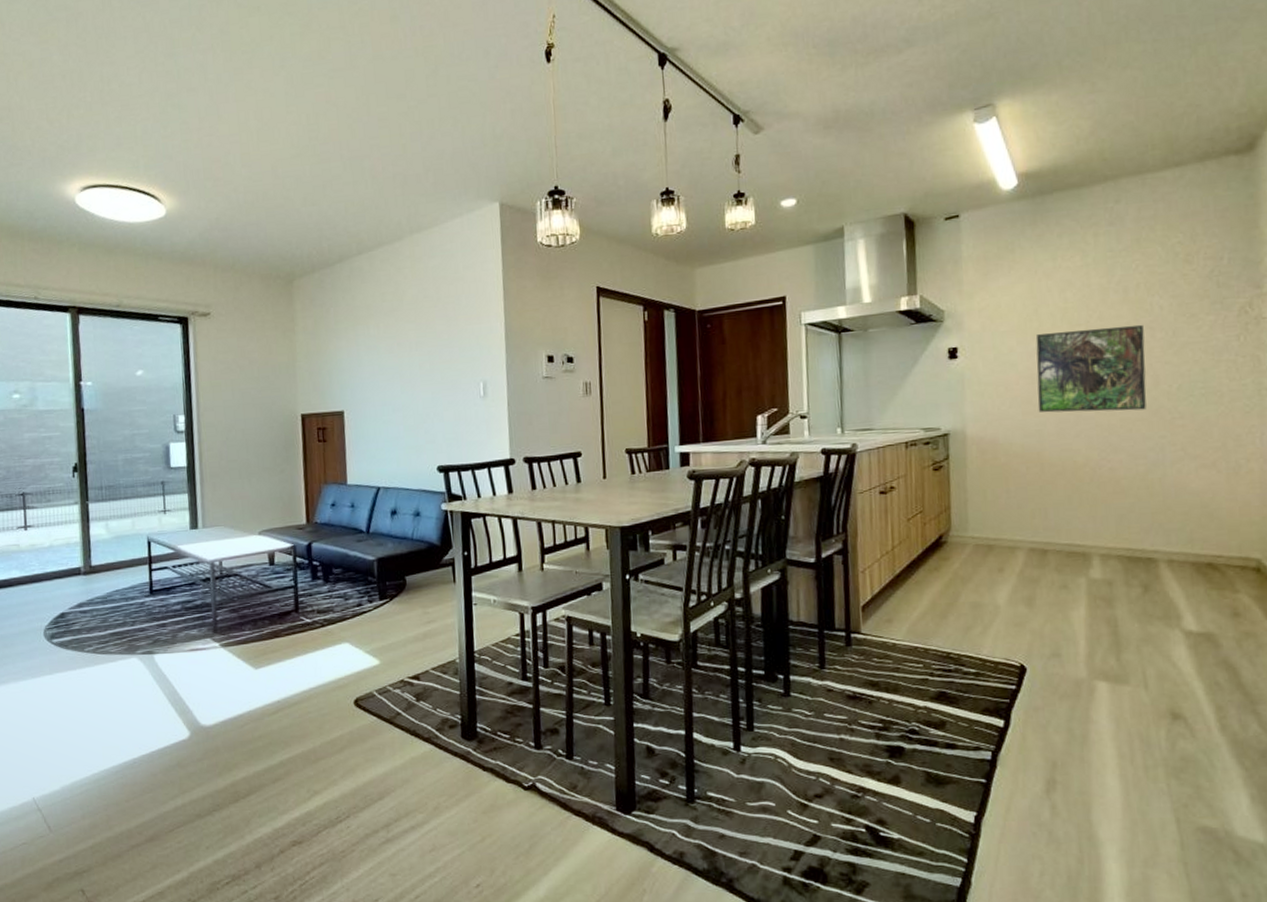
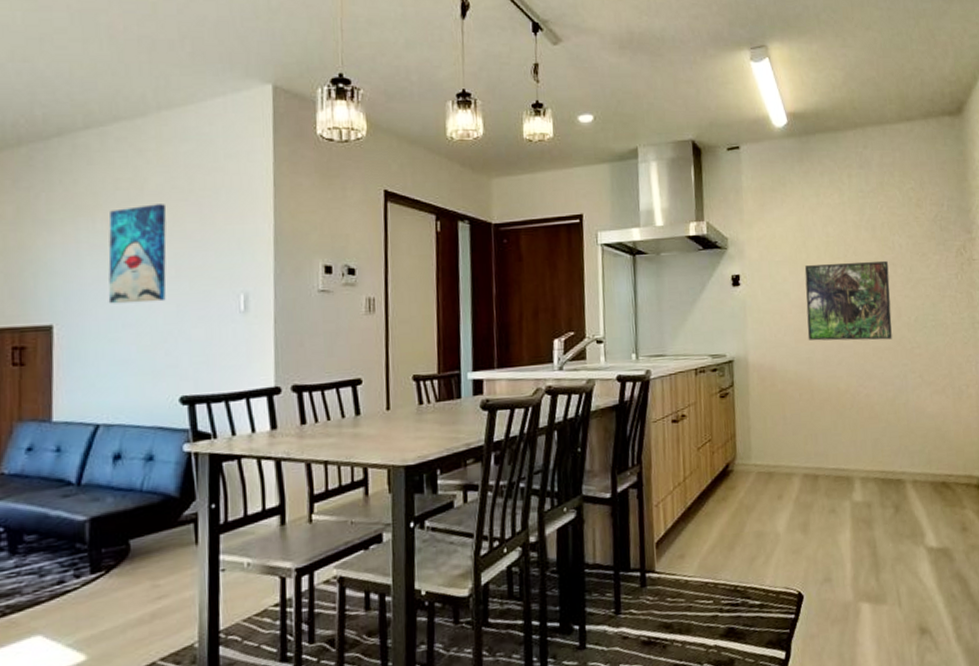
wall art: none [379,311,423,393] -> present [108,204,167,304]

